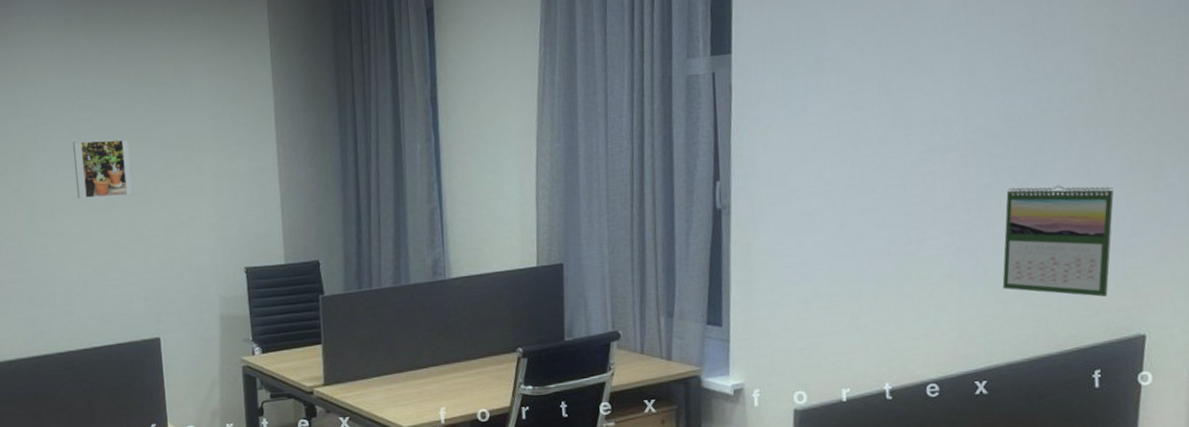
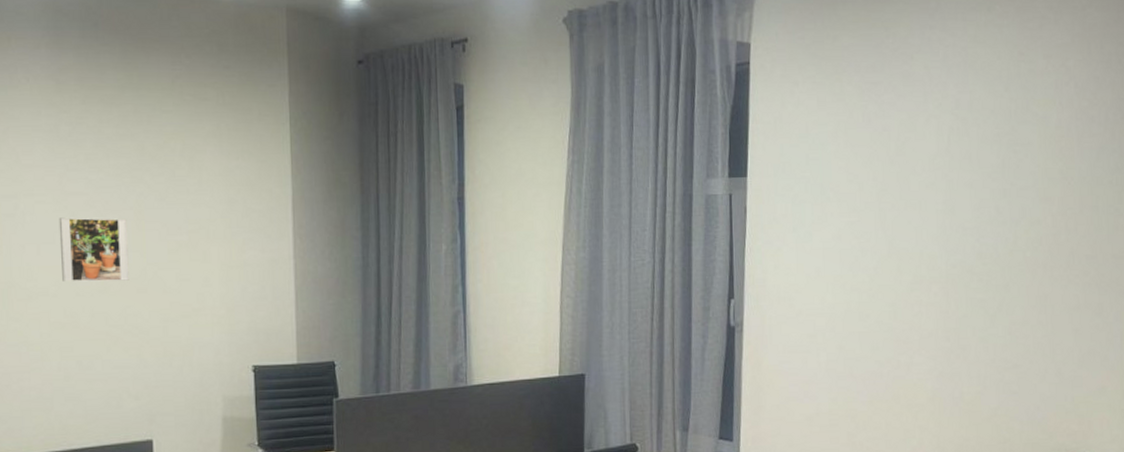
calendar: present [1002,185,1114,297] -> none [975,319,1065,422]

